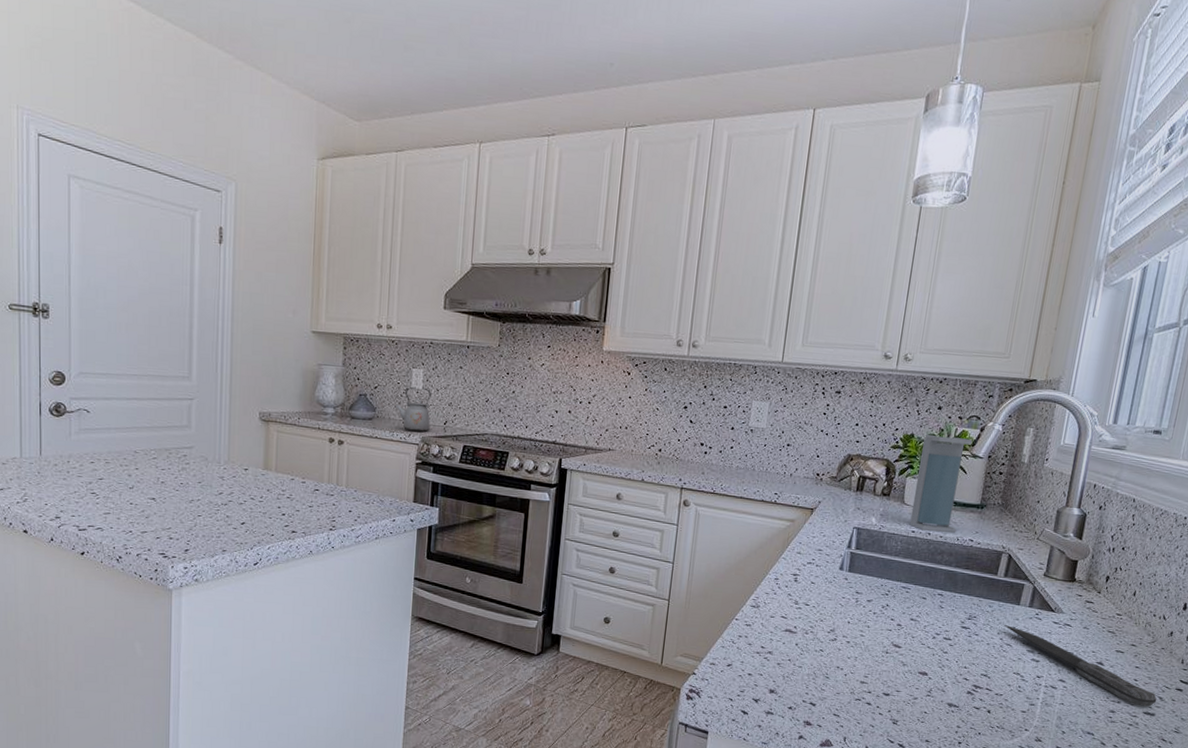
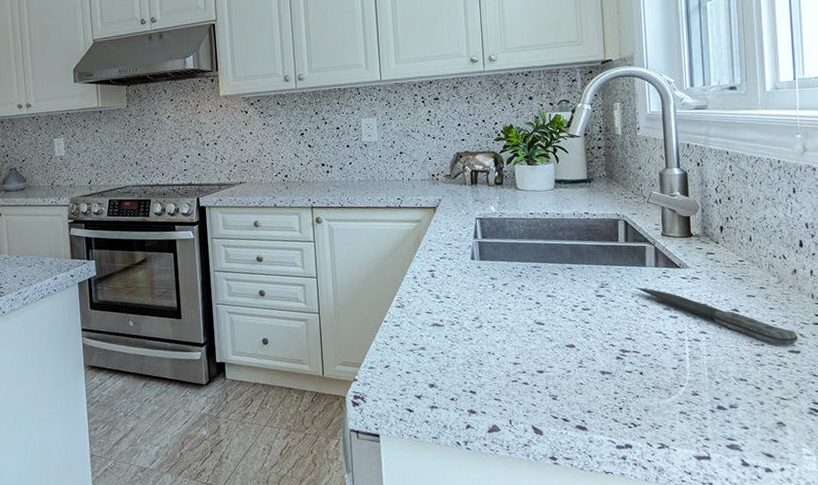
kettle: present [394,386,431,433] -> none [42,154,77,195]
soap dispenser: present [909,435,972,534] -> none [523,121,571,212]

